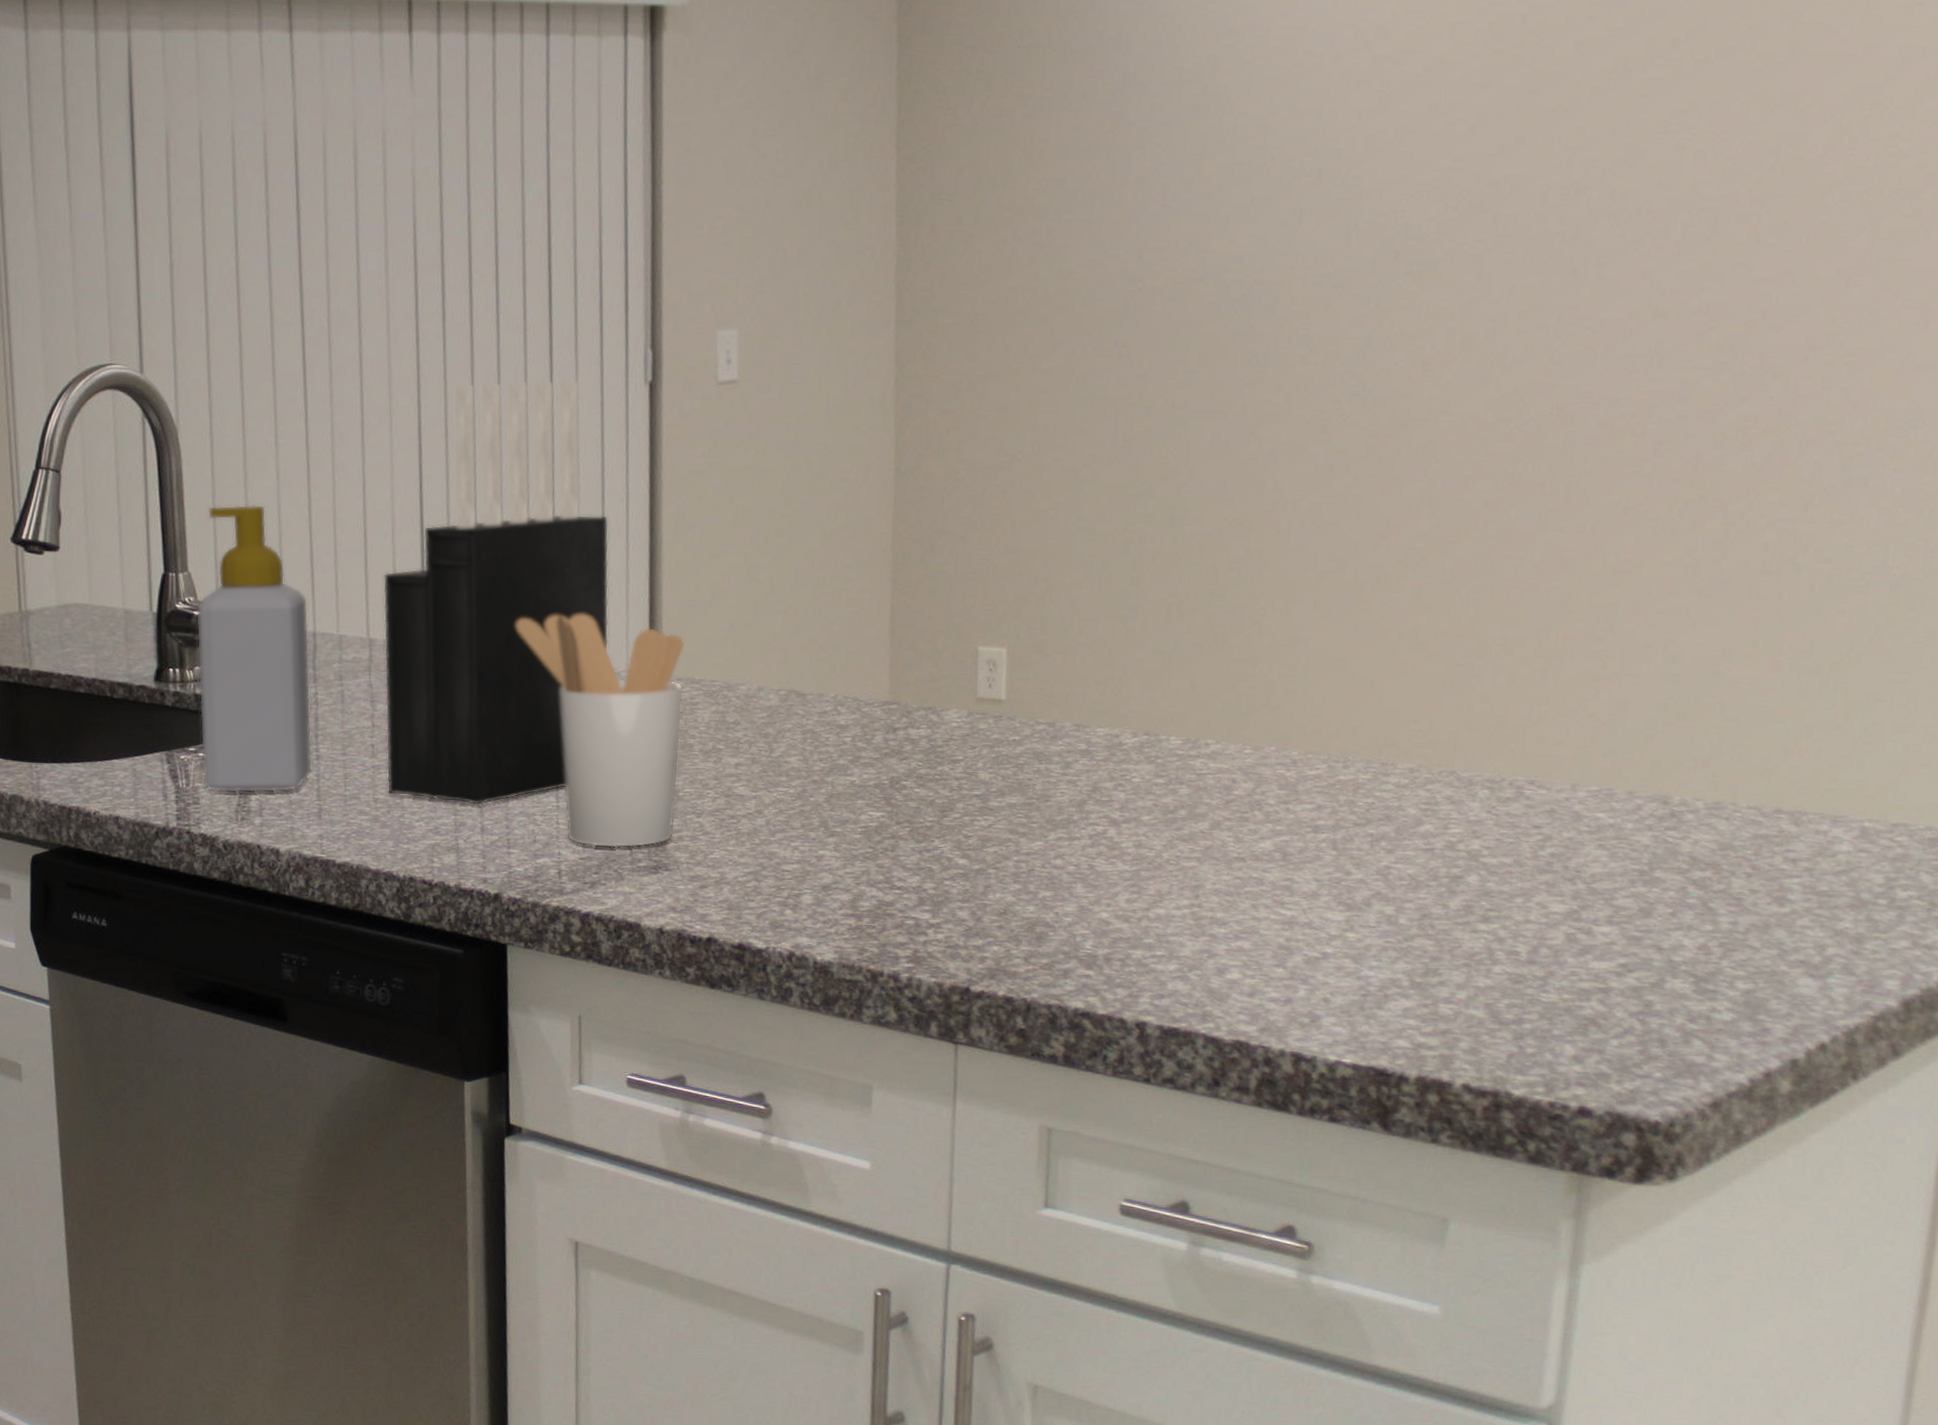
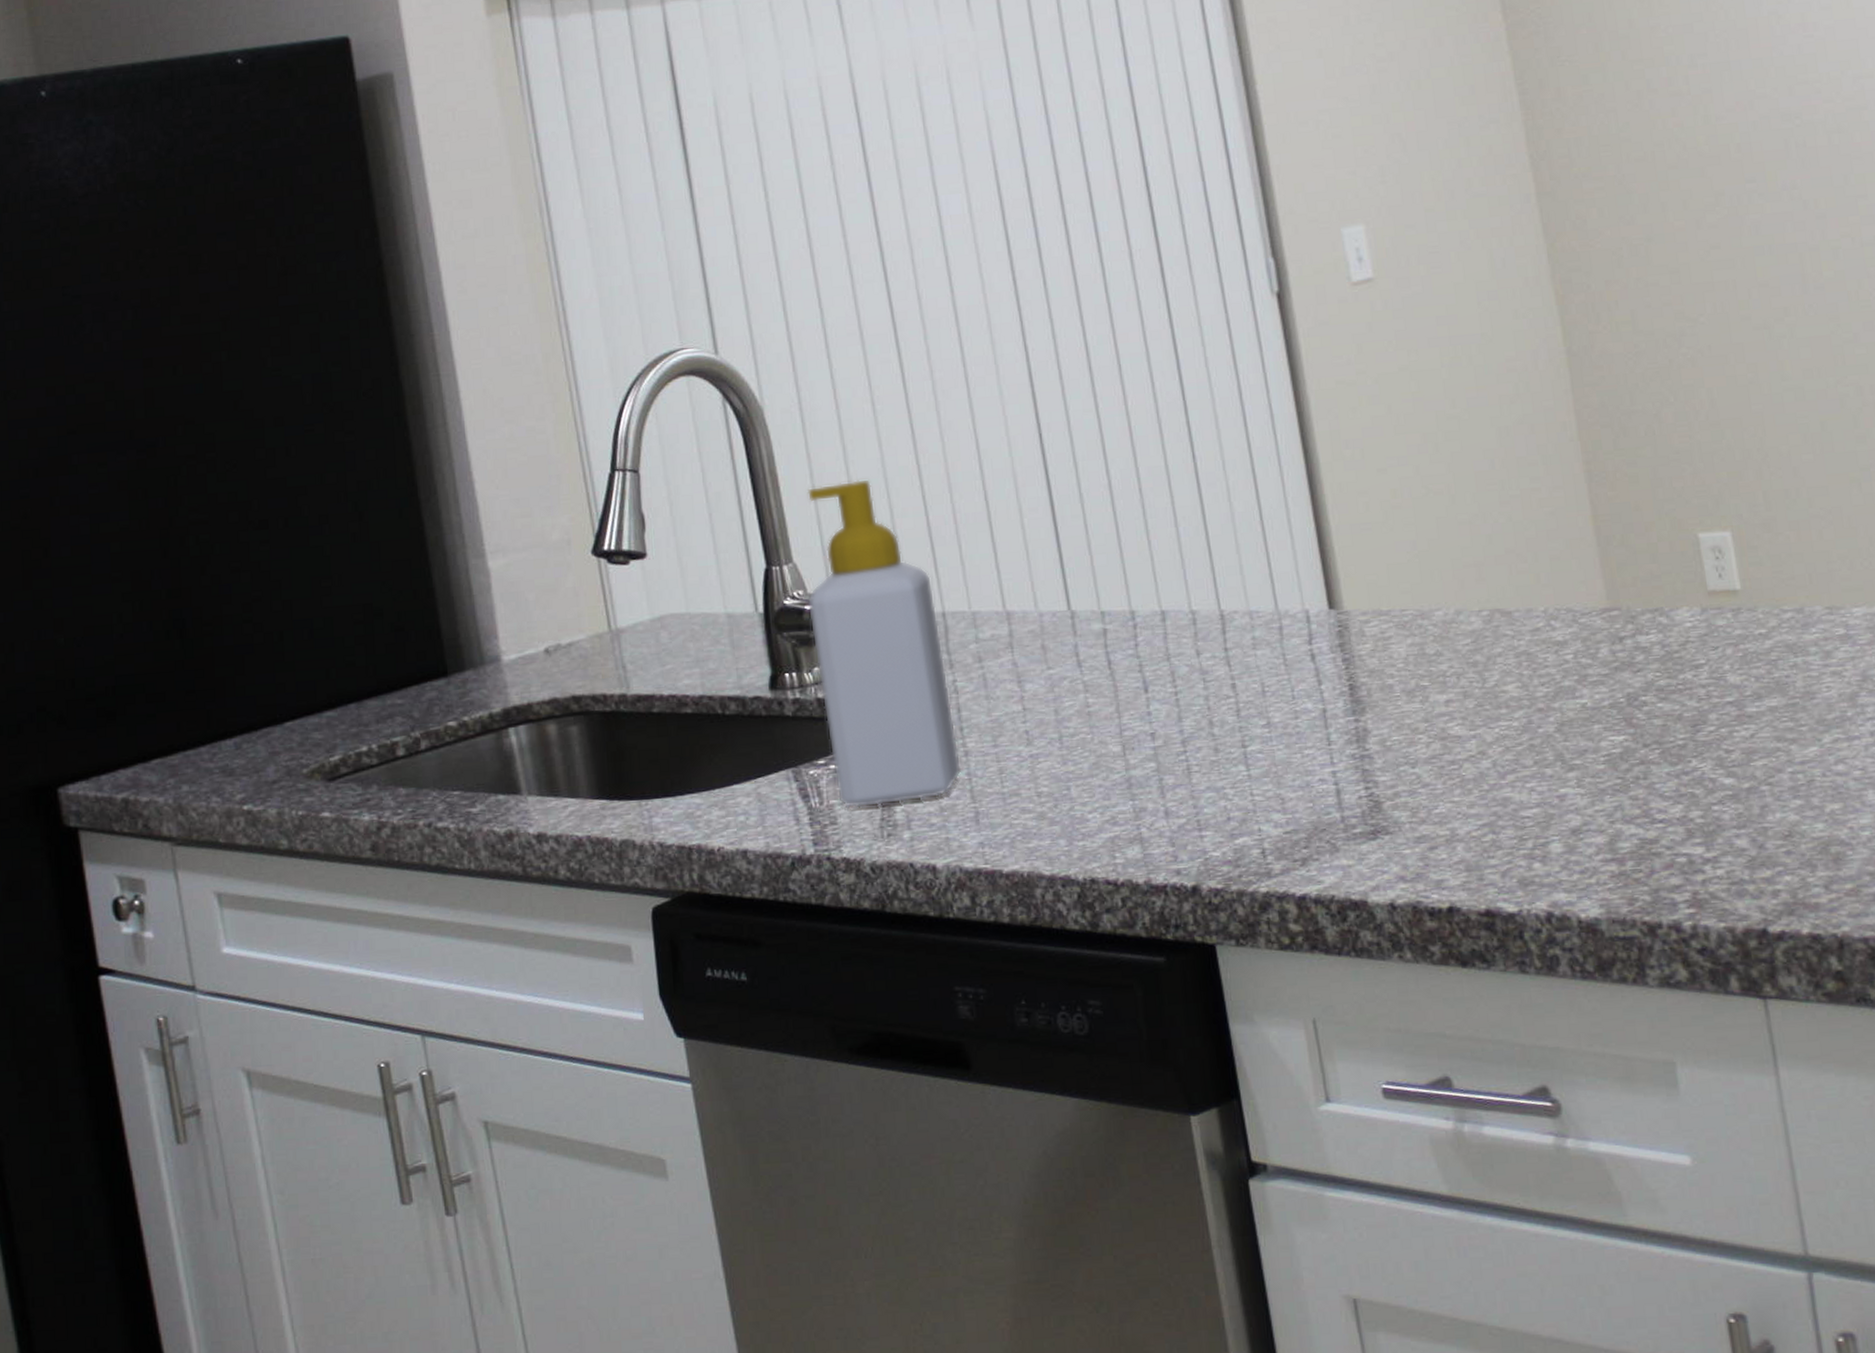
knife block: present [382,380,609,806] -> none [1012,301,1277,787]
utensil holder: present [515,614,685,848] -> none [1169,553,1388,818]

